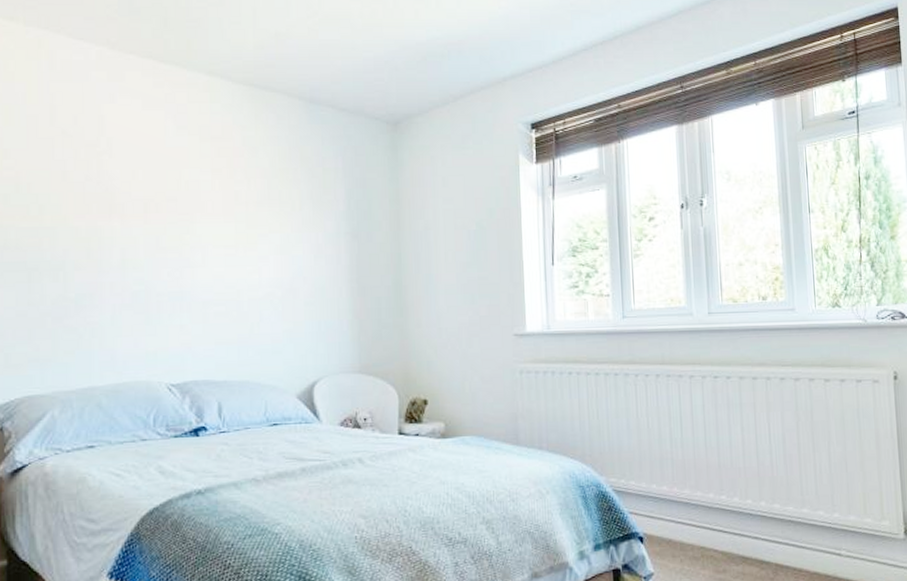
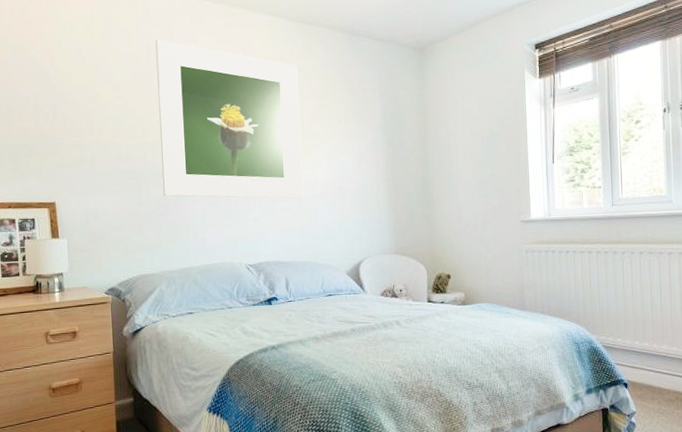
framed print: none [61,98,244,301] -> present [155,40,303,198]

